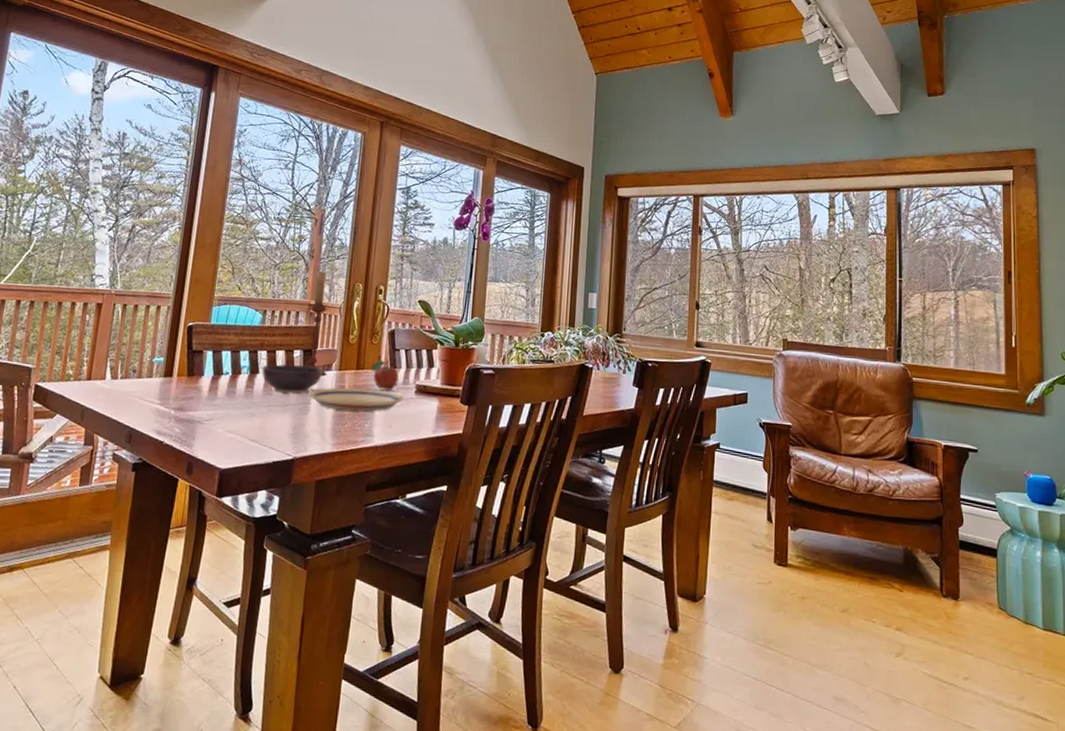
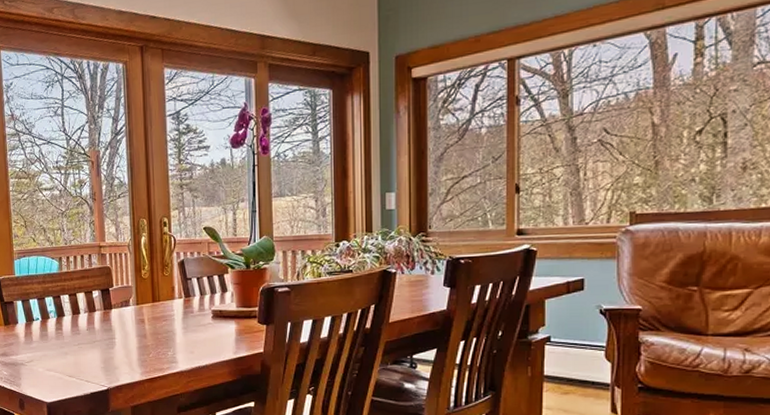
bowl: present [262,364,323,393] -> none [67,304,122,331]
candlestick: present [309,269,328,375] -> none [99,211,125,311]
plate: present [309,387,404,412] -> none [112,319,202,341]
fruit: present [371,360,399,391] -> none [166,290,194,319]

